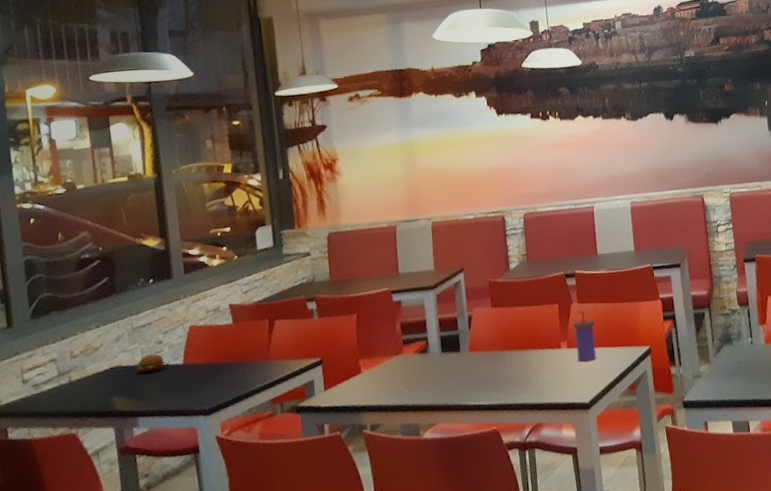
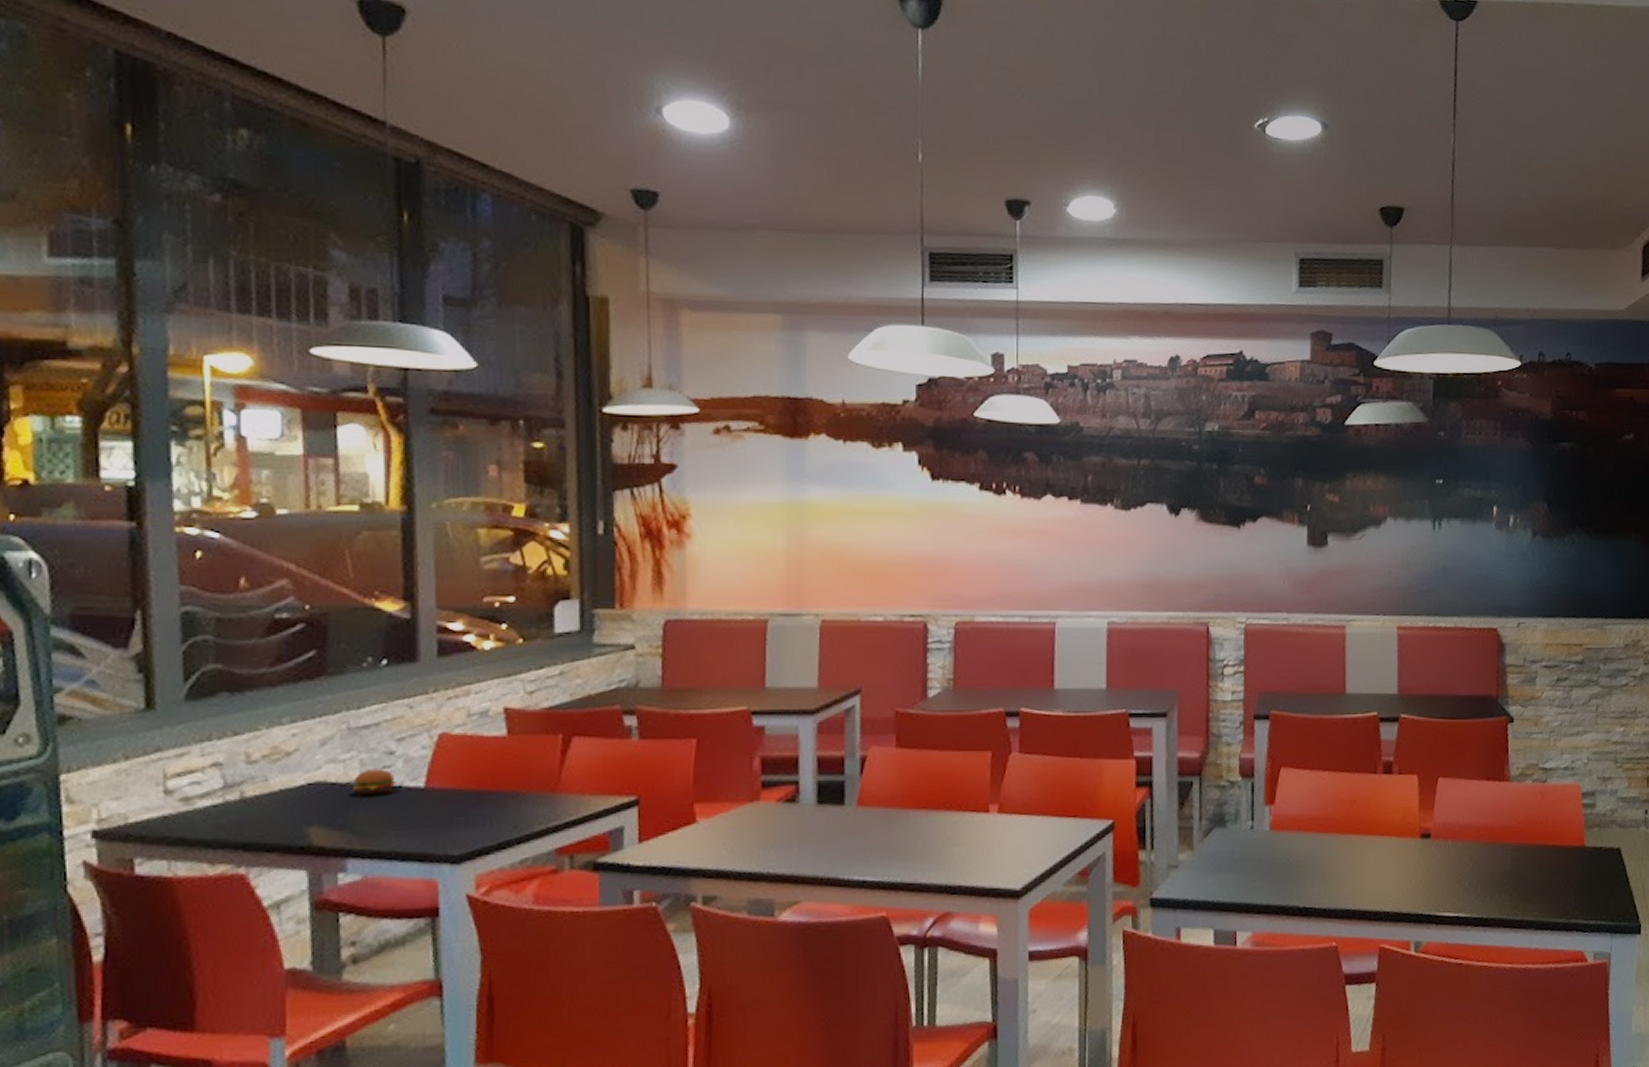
beverage cup: present [572,311,597,362] -> none [1008,764,1040,835]

